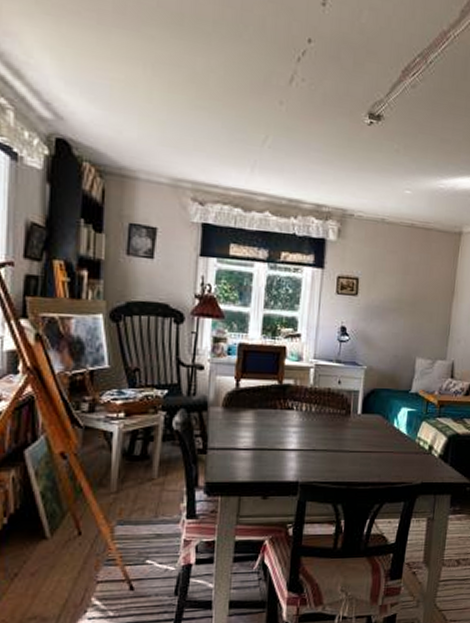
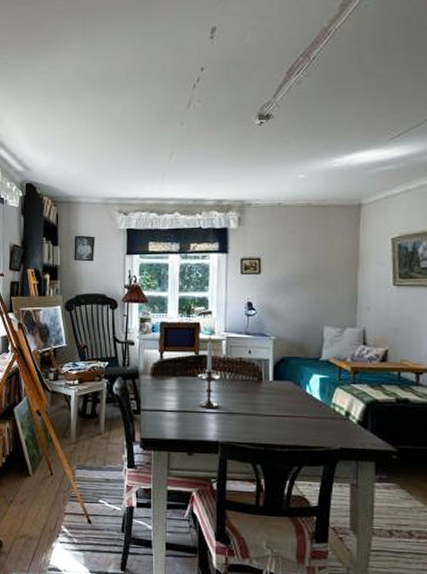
candlestick: none [279,362,306,446] -> present [197,335,221,409]

